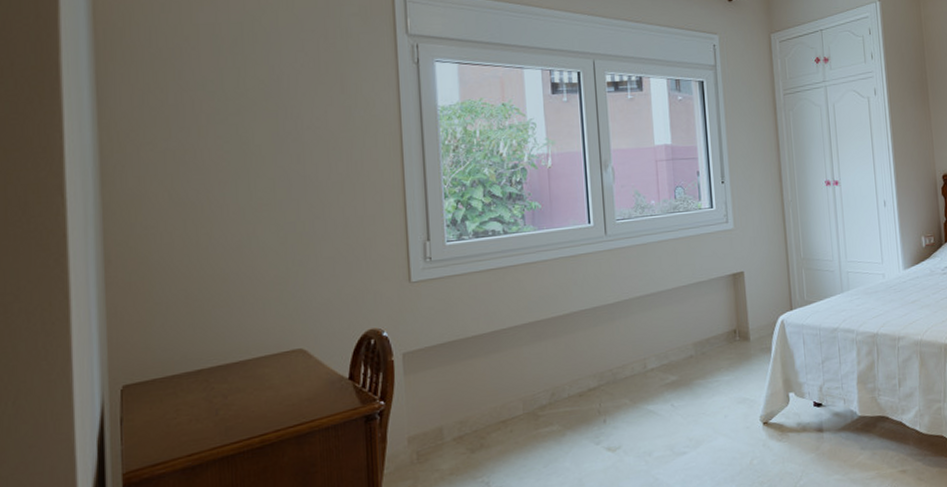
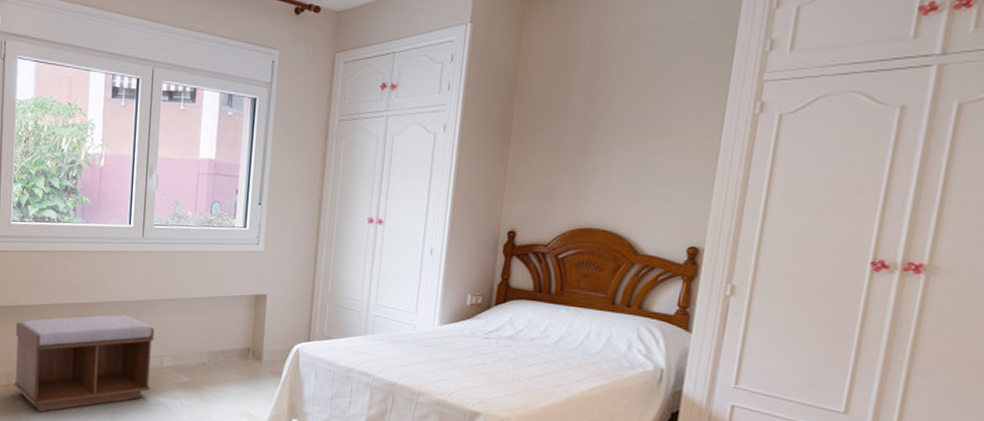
bench: none [464,322,637,459] -> present [13,314,155,412]

